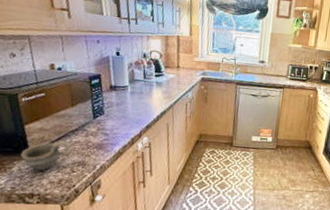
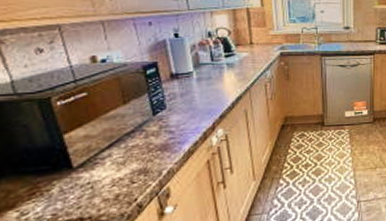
cup: present [20,141,70,171] -> none [61,147,126,189]

